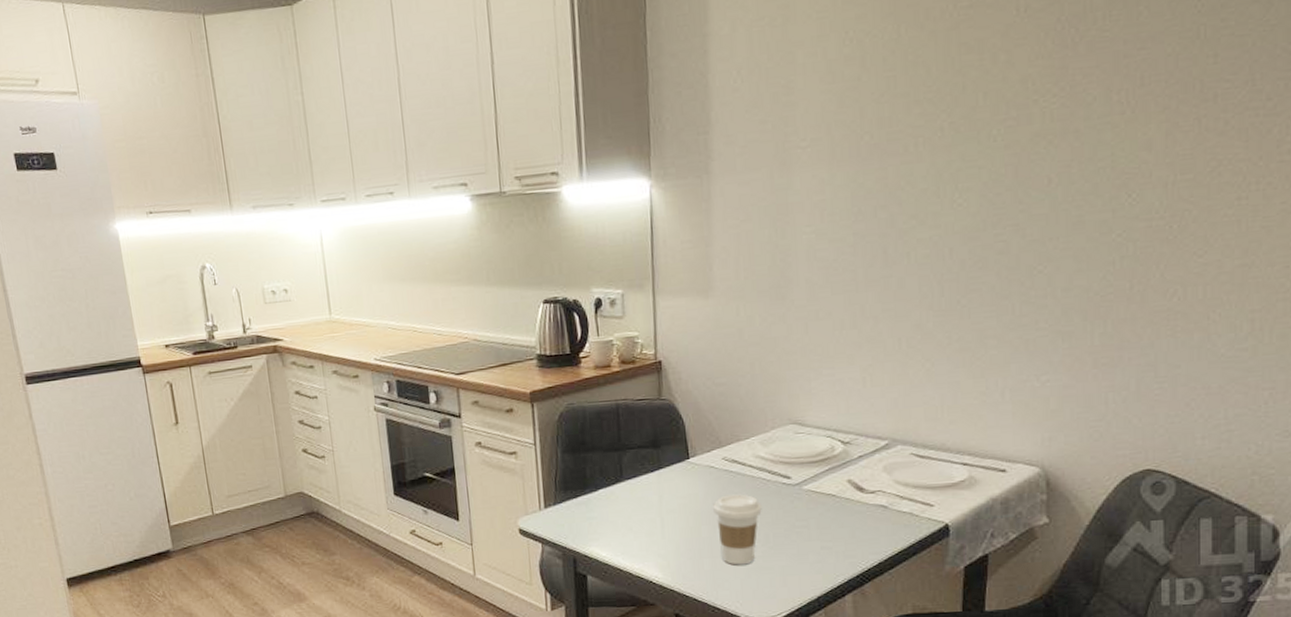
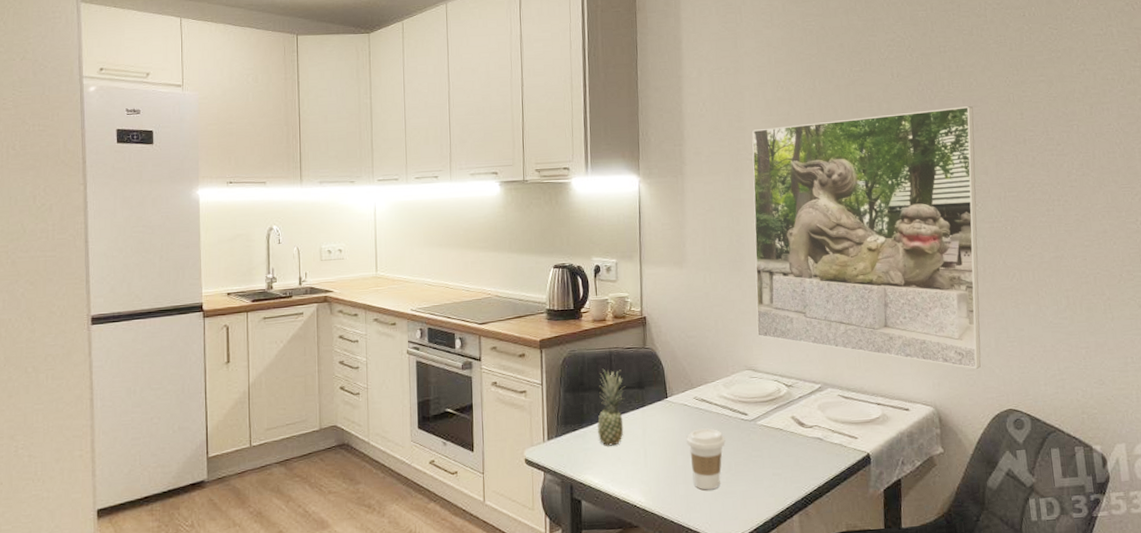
fruit: none [603,424,637,515] -> present [597,368,626,446]
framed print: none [805,49,1139,420] -> present [751,106,981,370]

